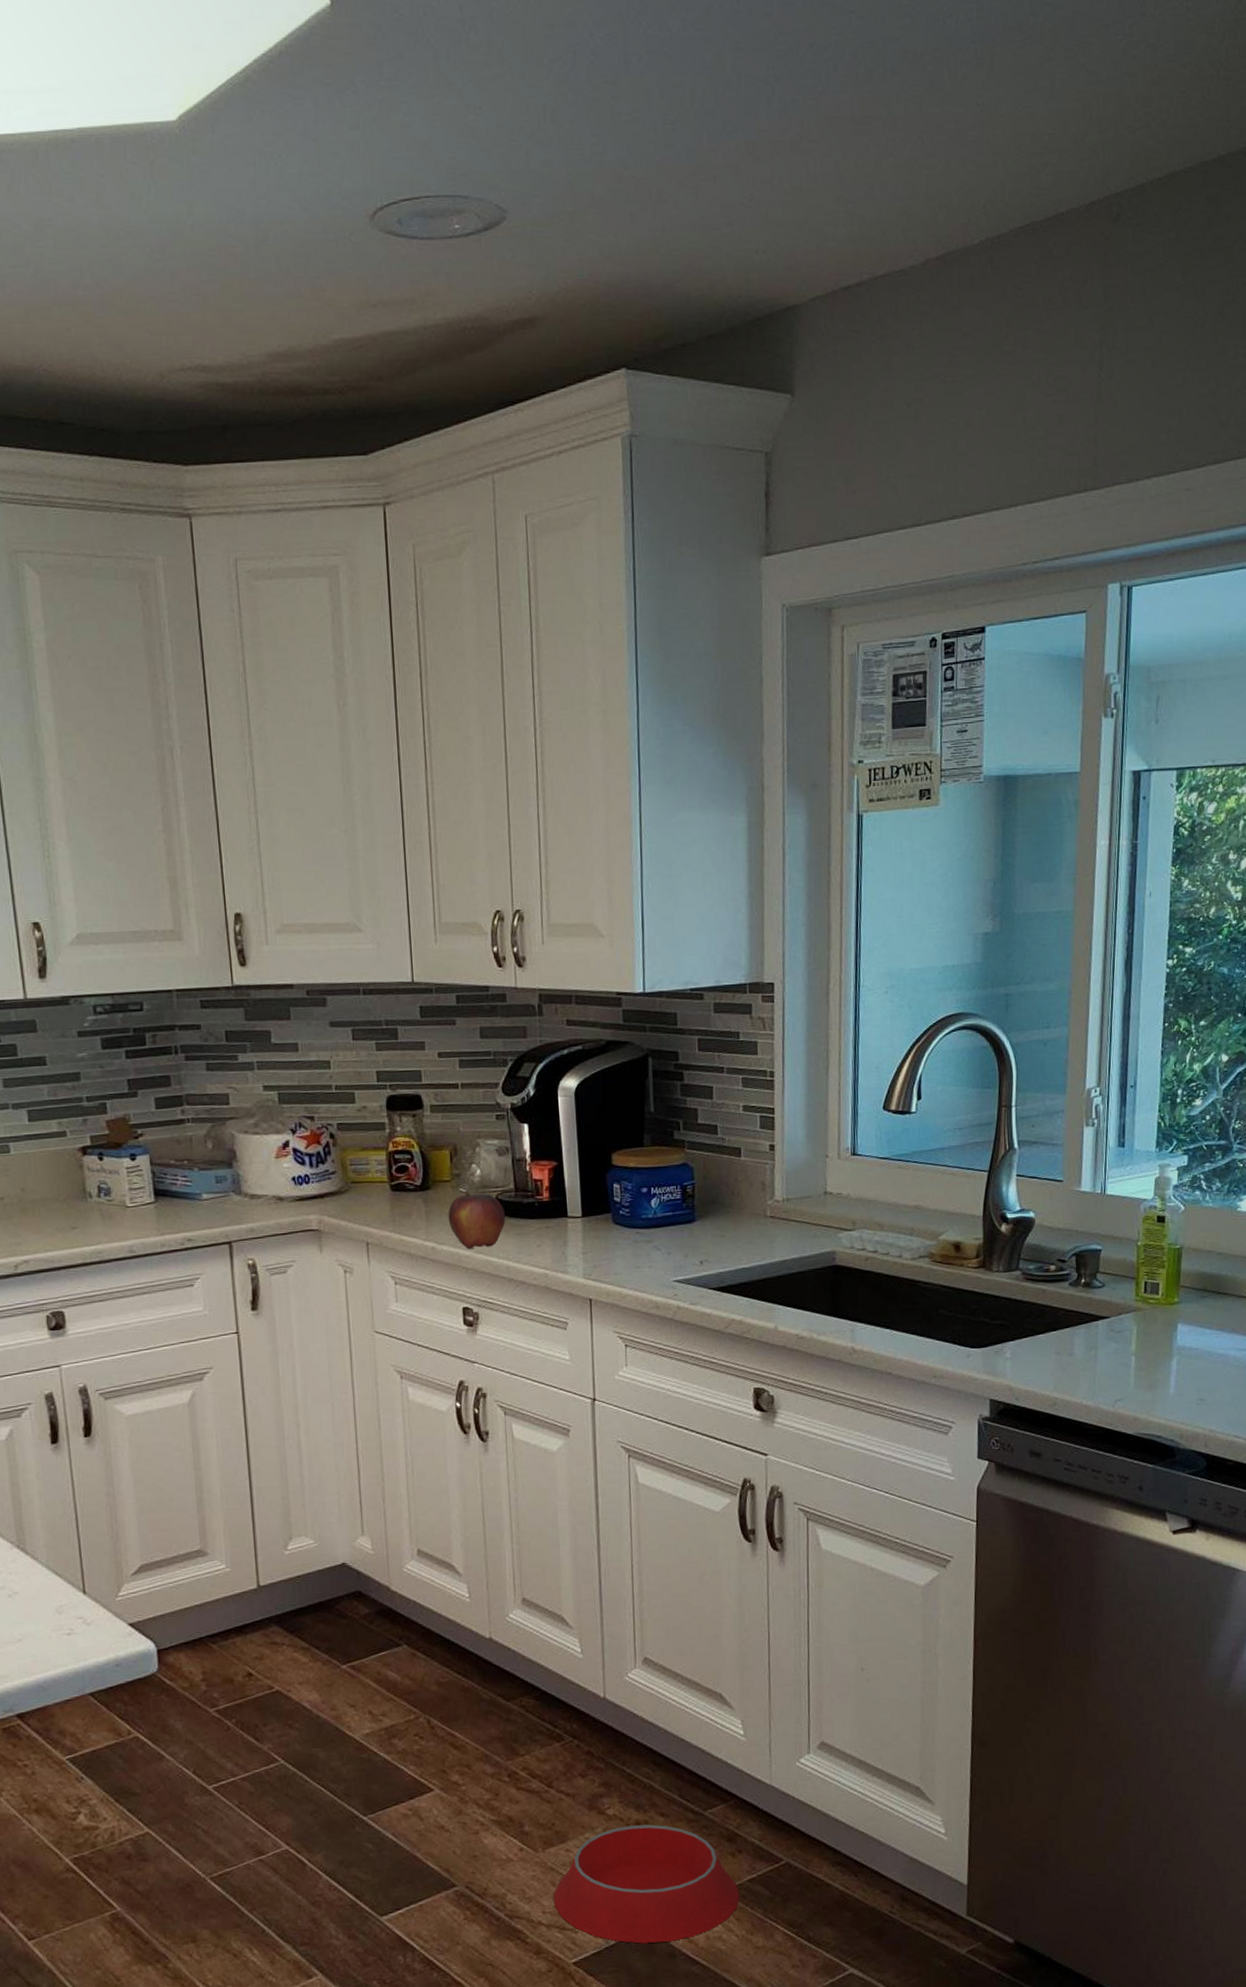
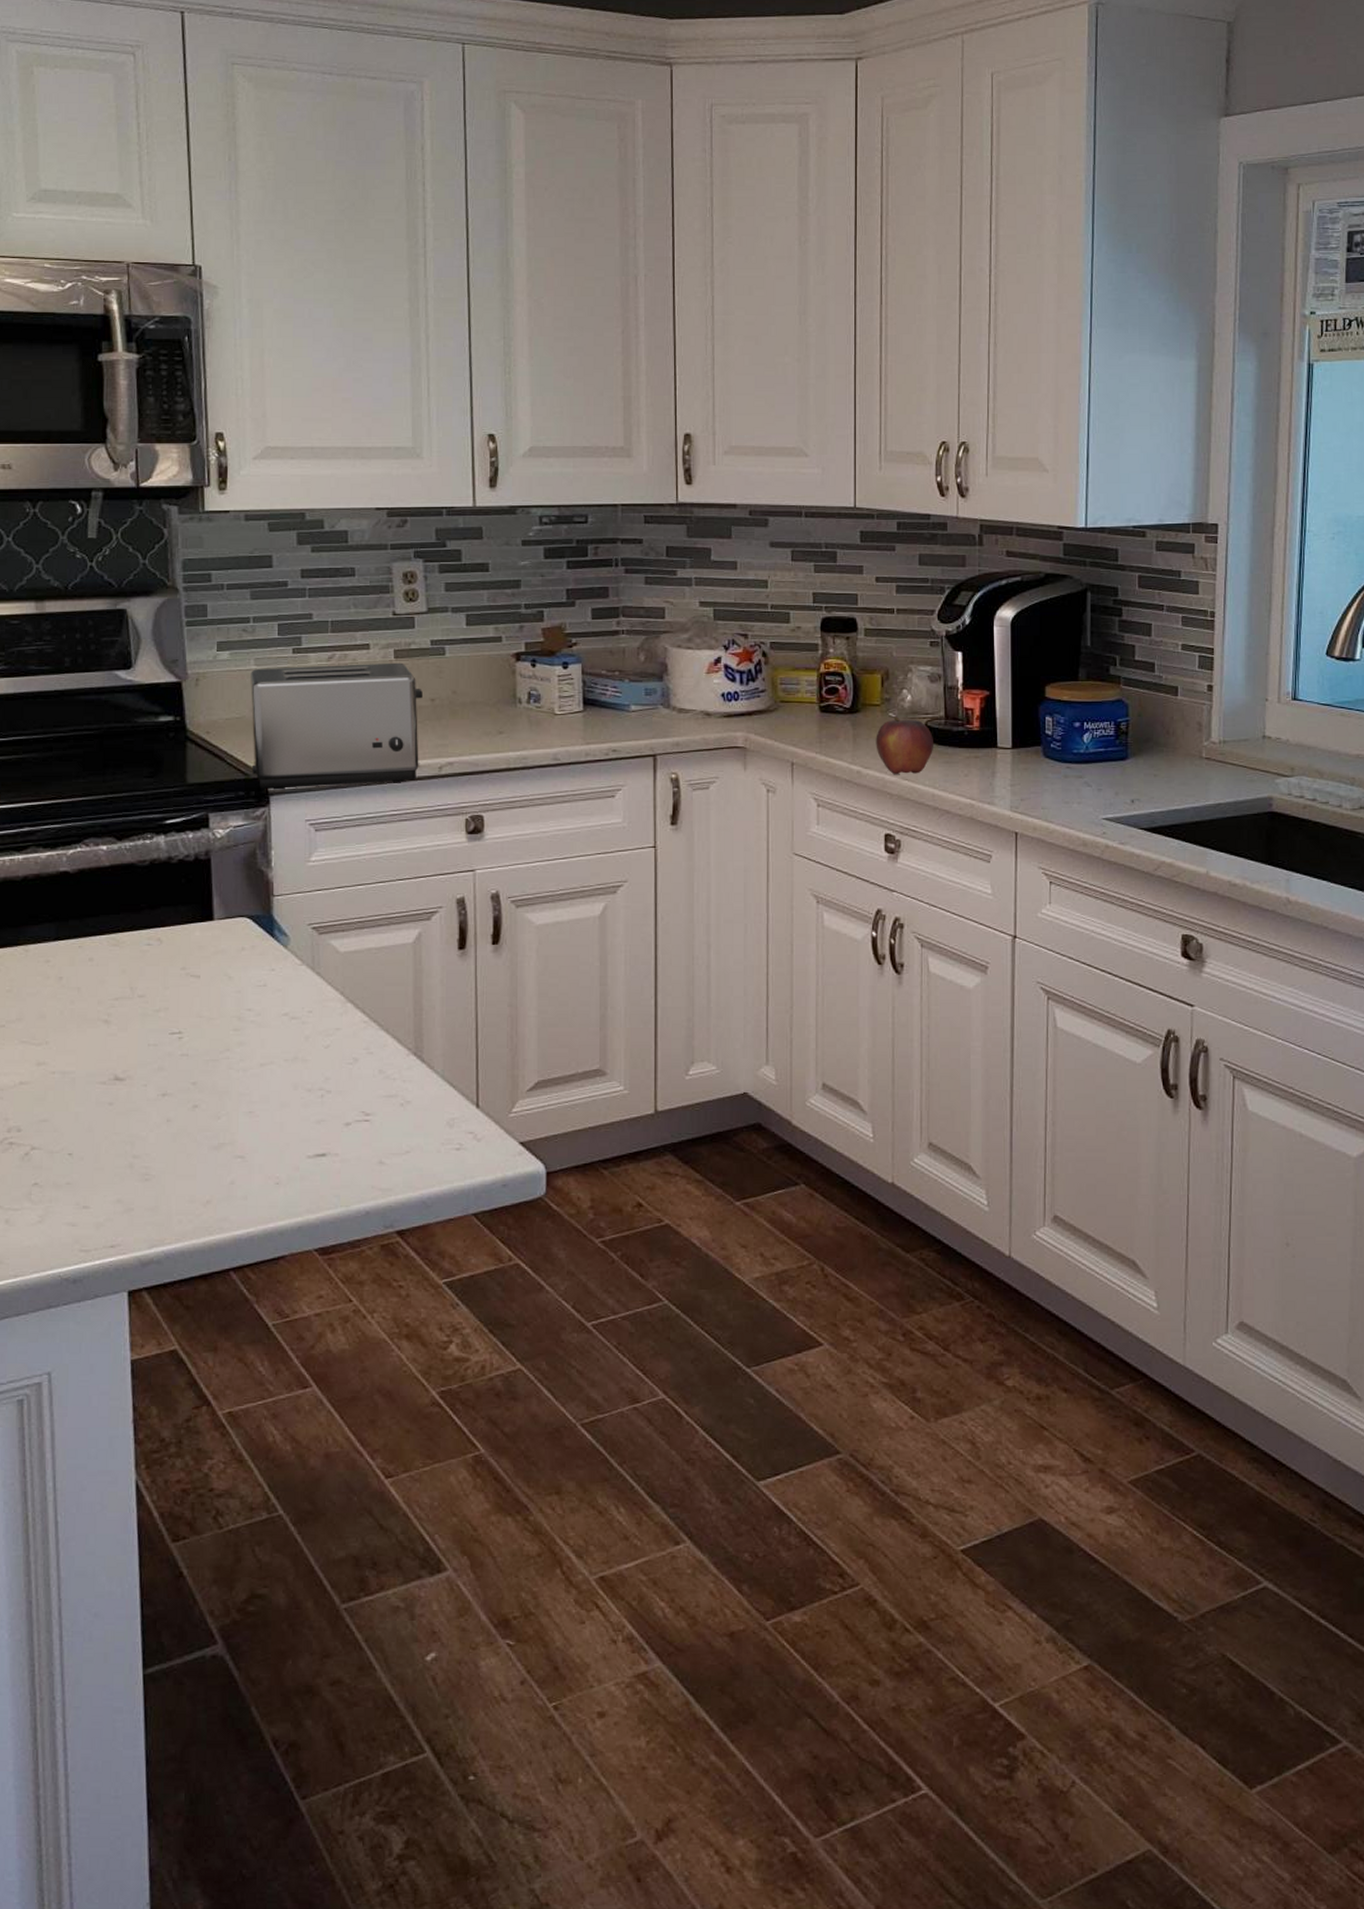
pet bowl: present [554,1824,740,1944] -> none [944,1400,1146,1534]

